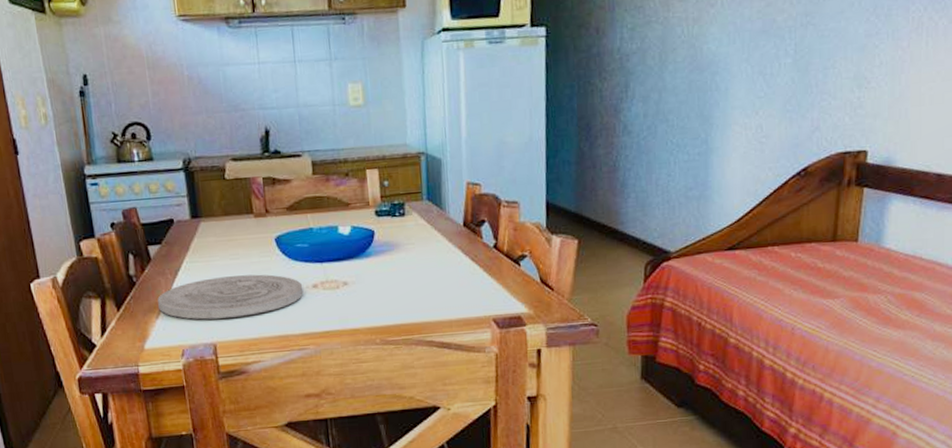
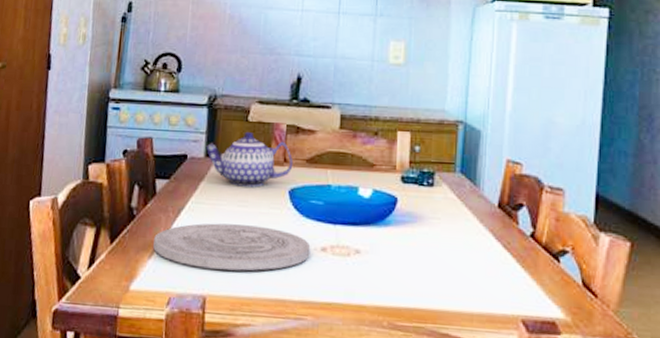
teapot: none [189,188,275,242] -> present [205,131,294,188]

